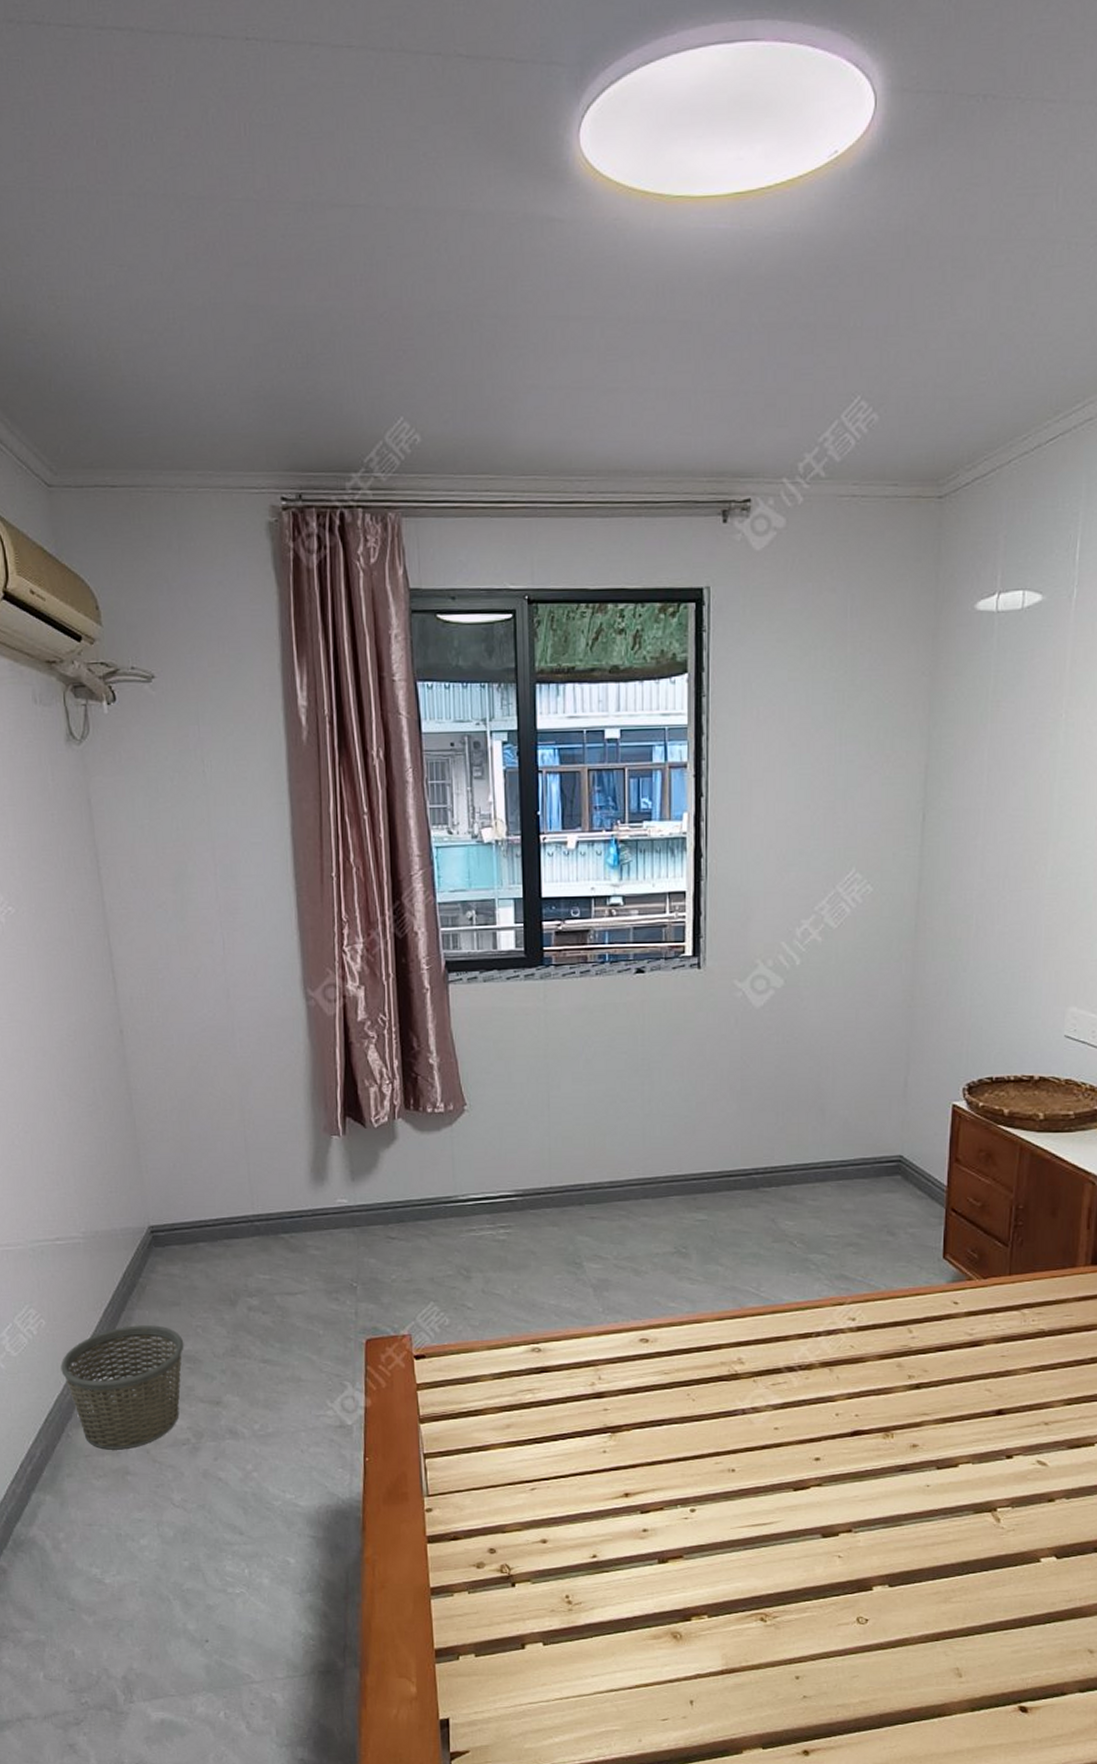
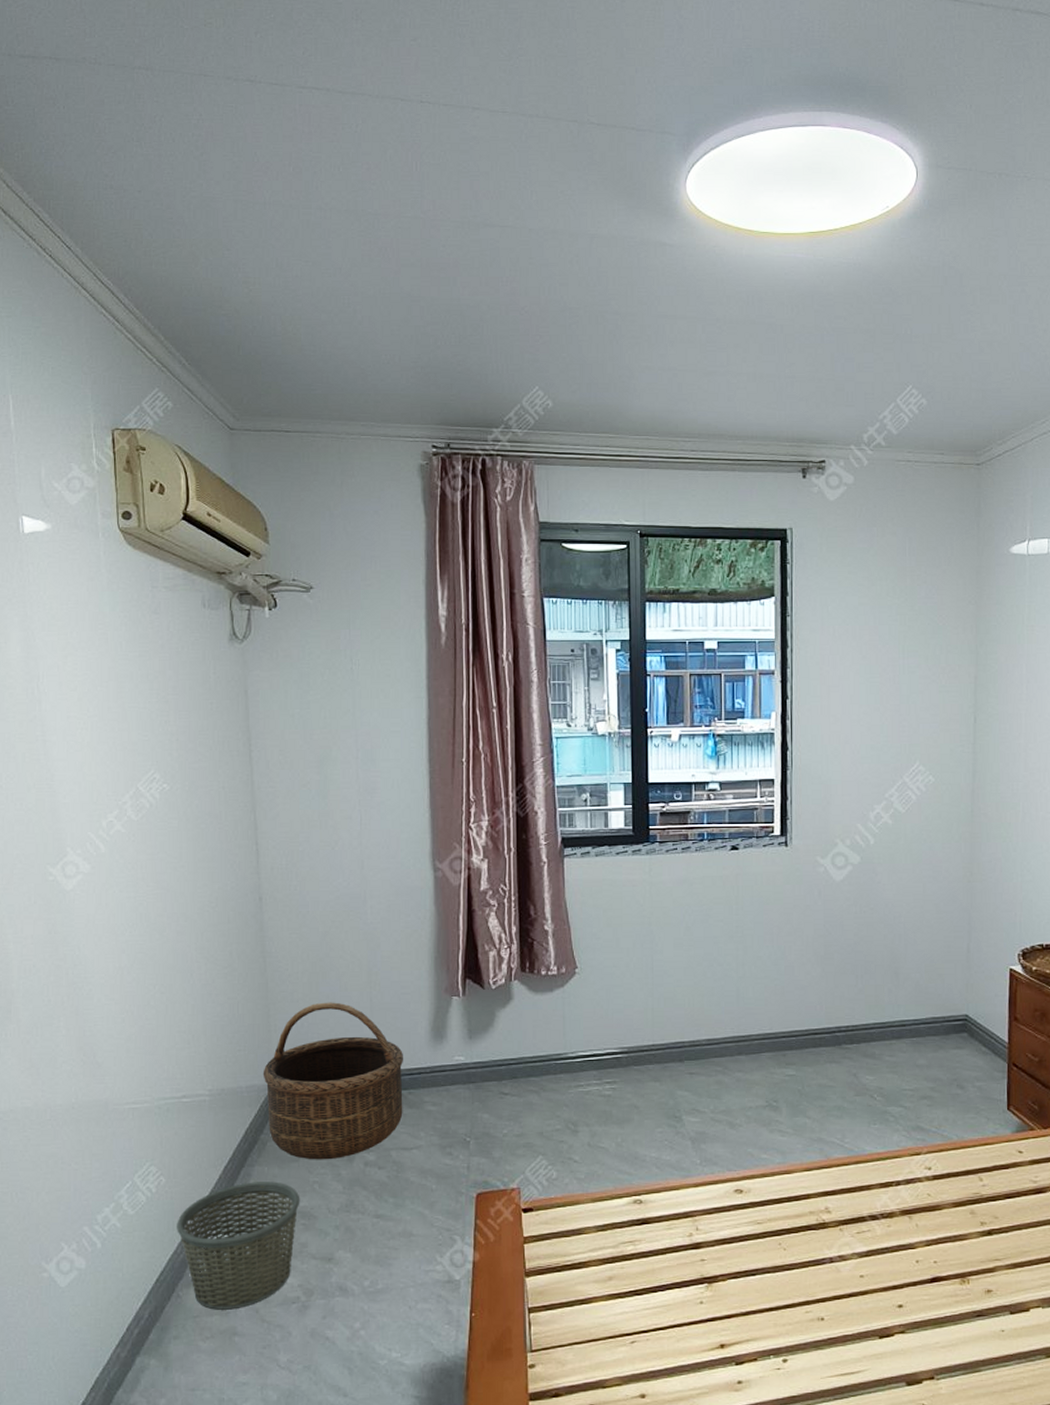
basket: none [136,1142,285,1304] -> present [263,1002,403,1160]

